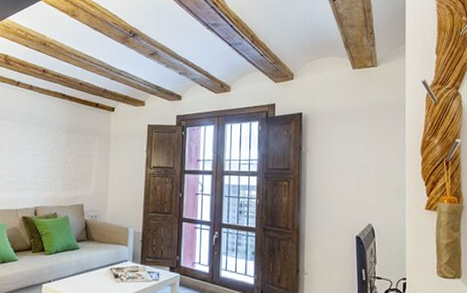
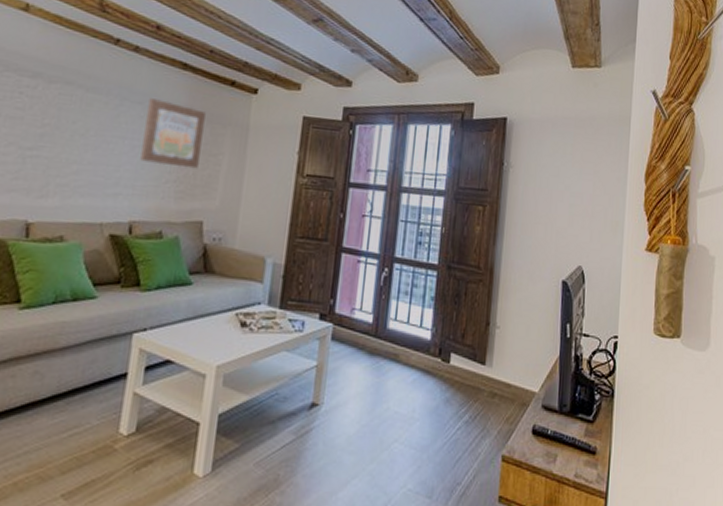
wall art: none [39,121,80,168] -> present [140,98,206,169]

